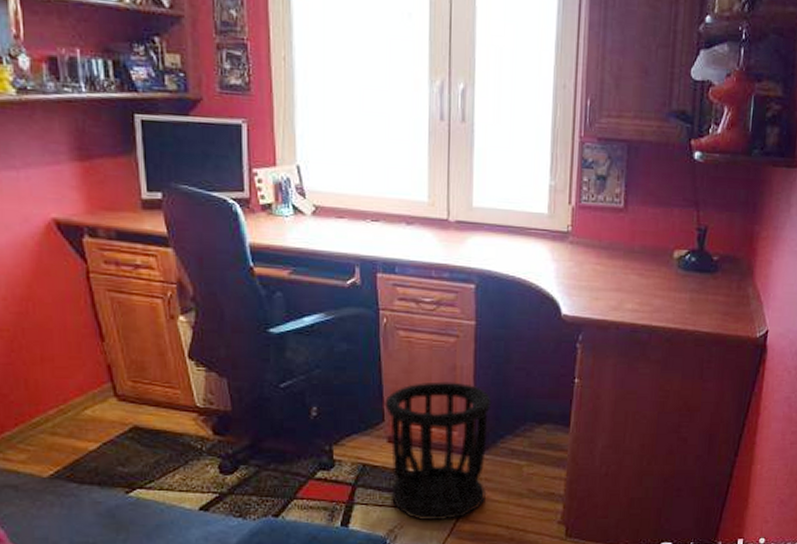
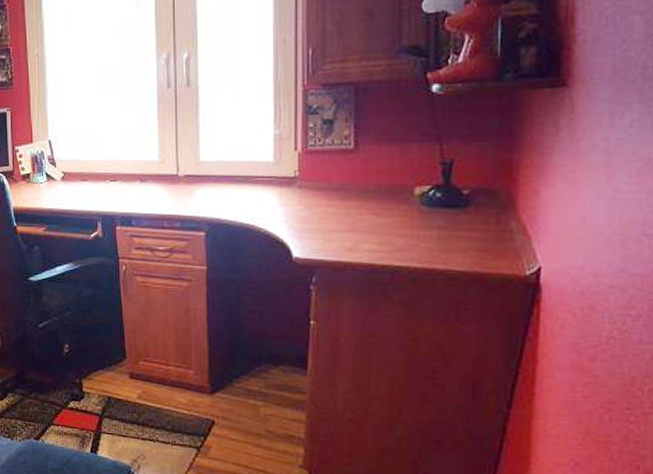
wastebasket: present [384,381,492,521] -> none [126,323,225,455]

